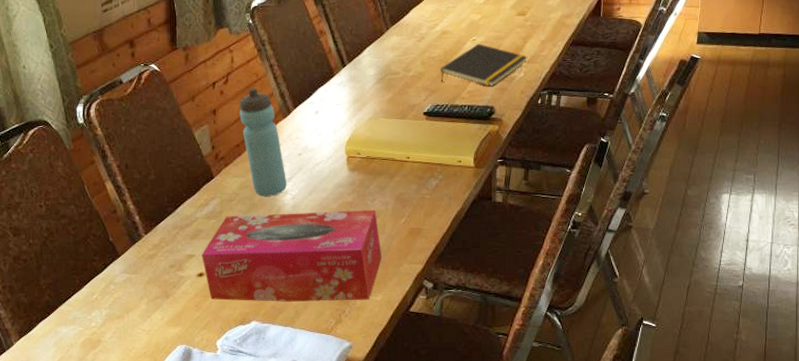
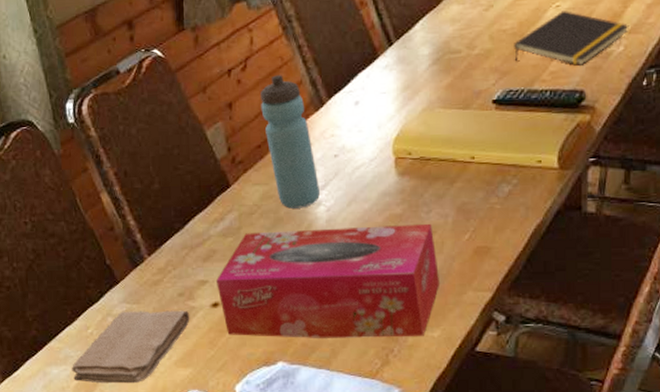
washcloth: none [79,279,180,340] -> present [72,310,190,384]

